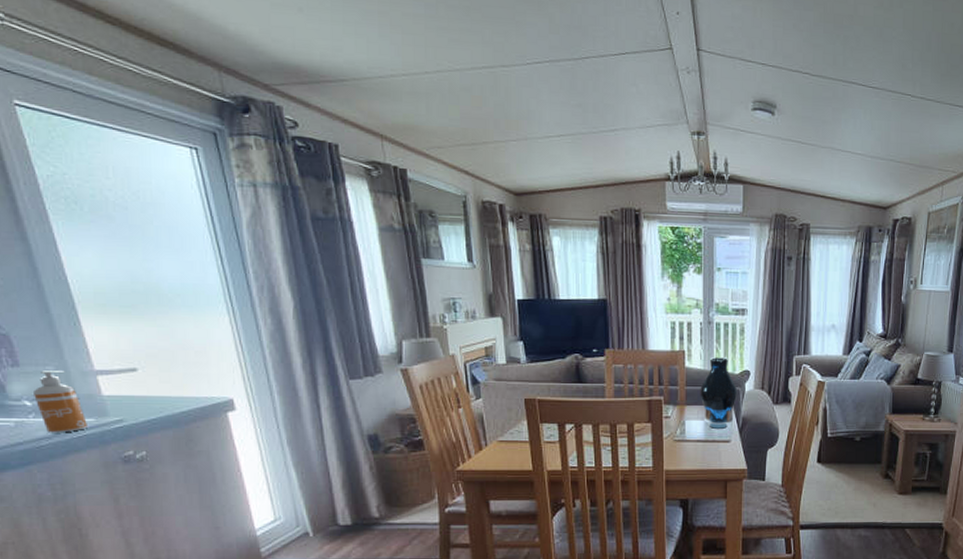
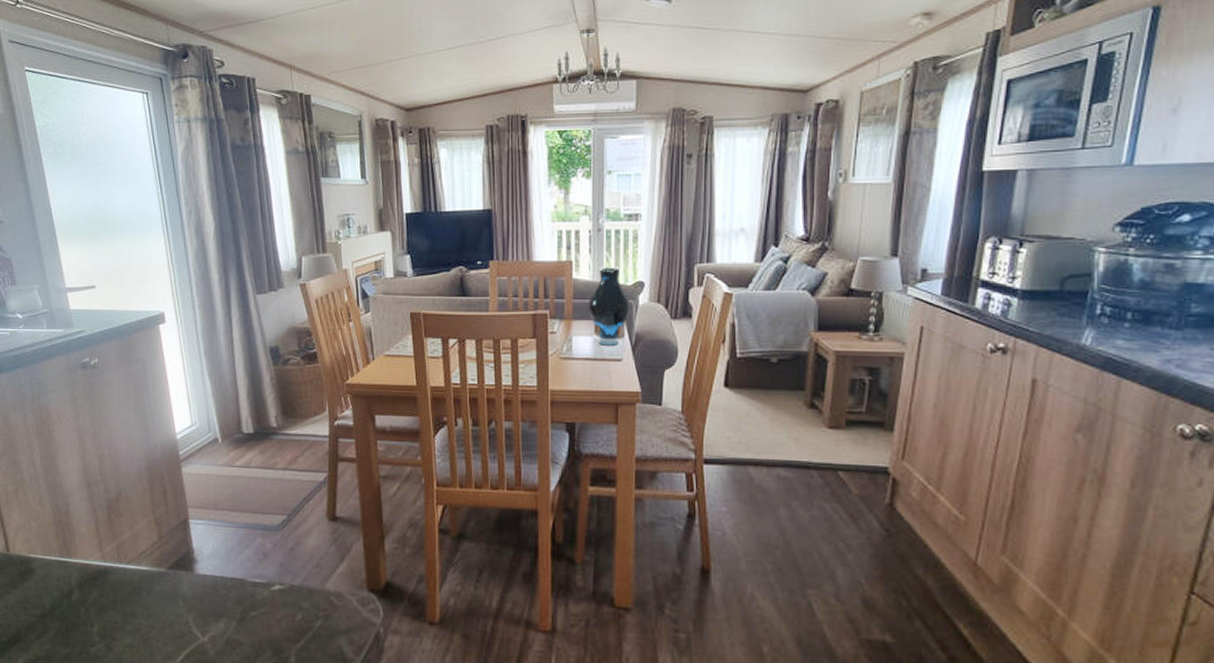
soap dispenser: present [34,371,87,433] -> none [24,288,58,342]

